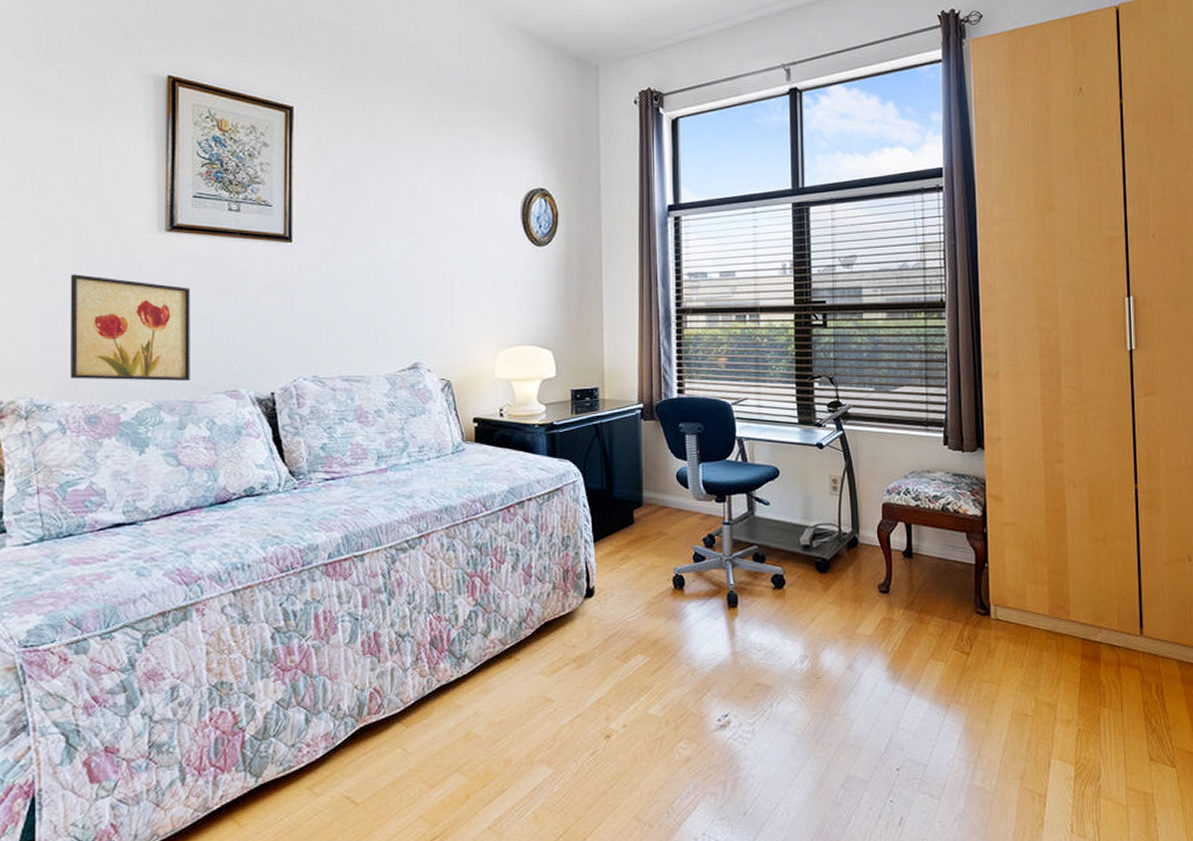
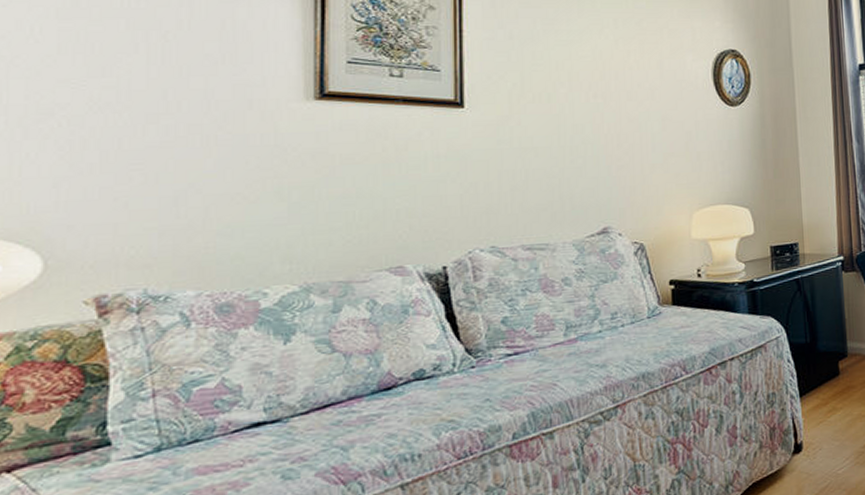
wall art: present [70,274,191,381] -> none [195,148,346,265]

